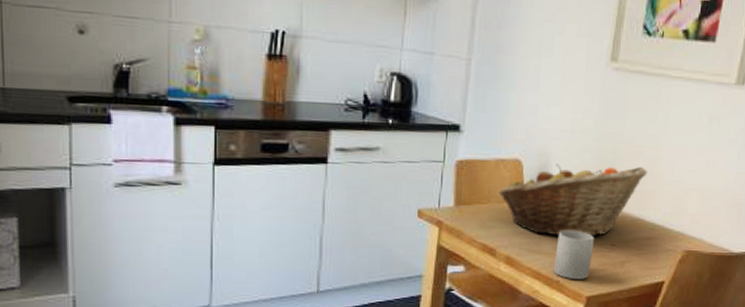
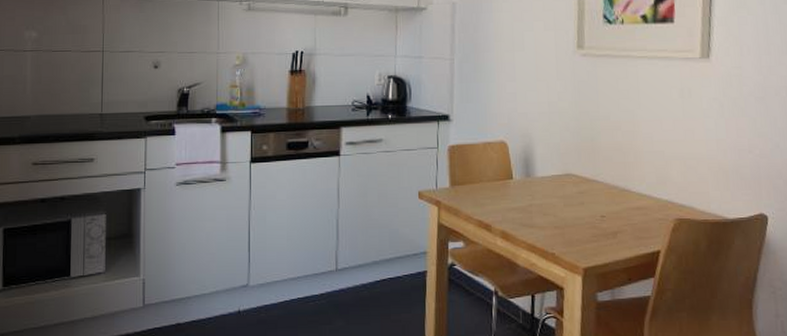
fruit basket: present [498,163,648,236] -> none [488,140,628,210]
mug: present [553,230,594,279] -> none [547,203,584,251]

